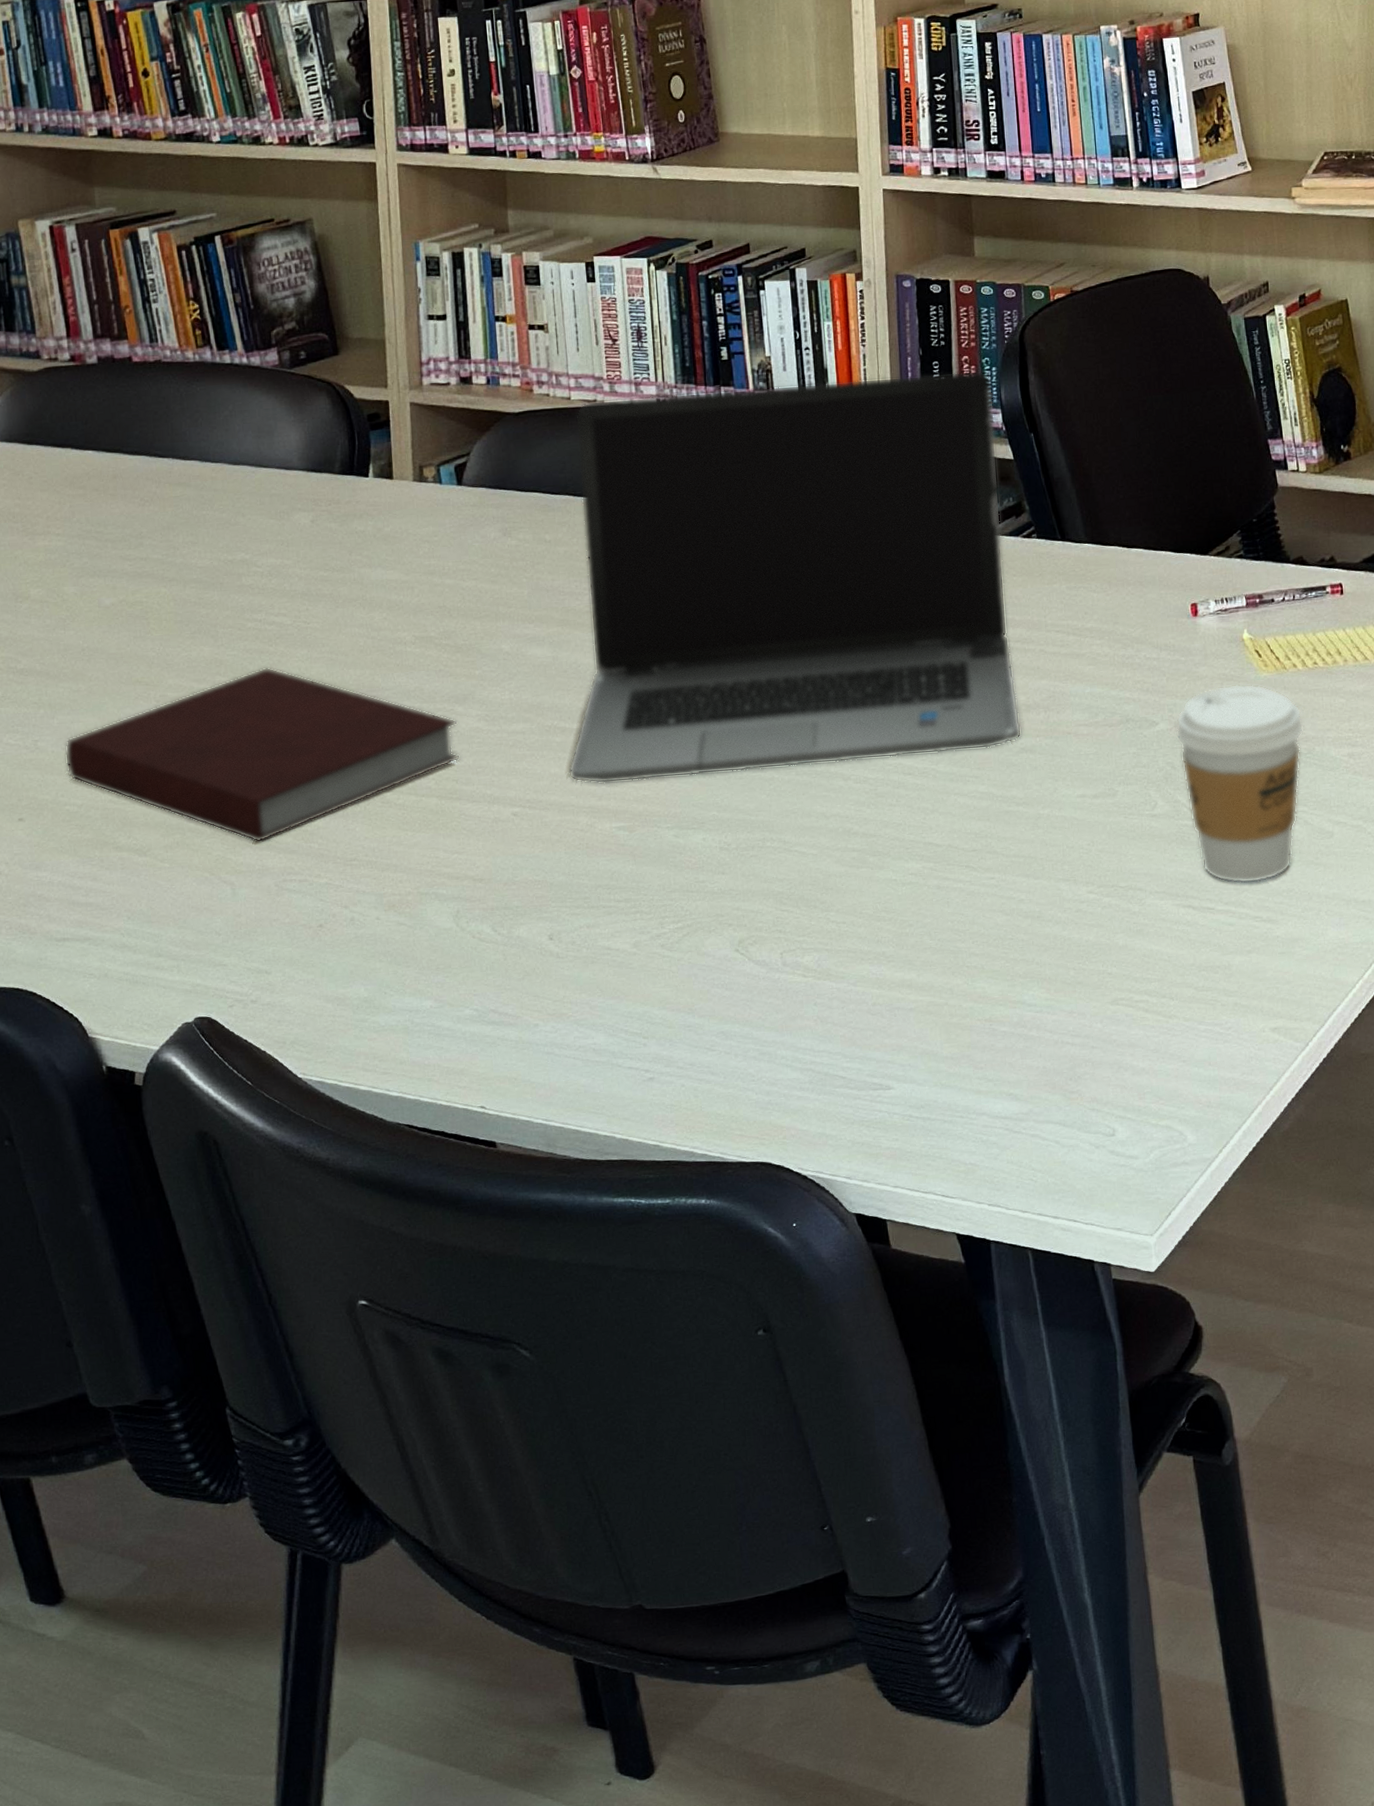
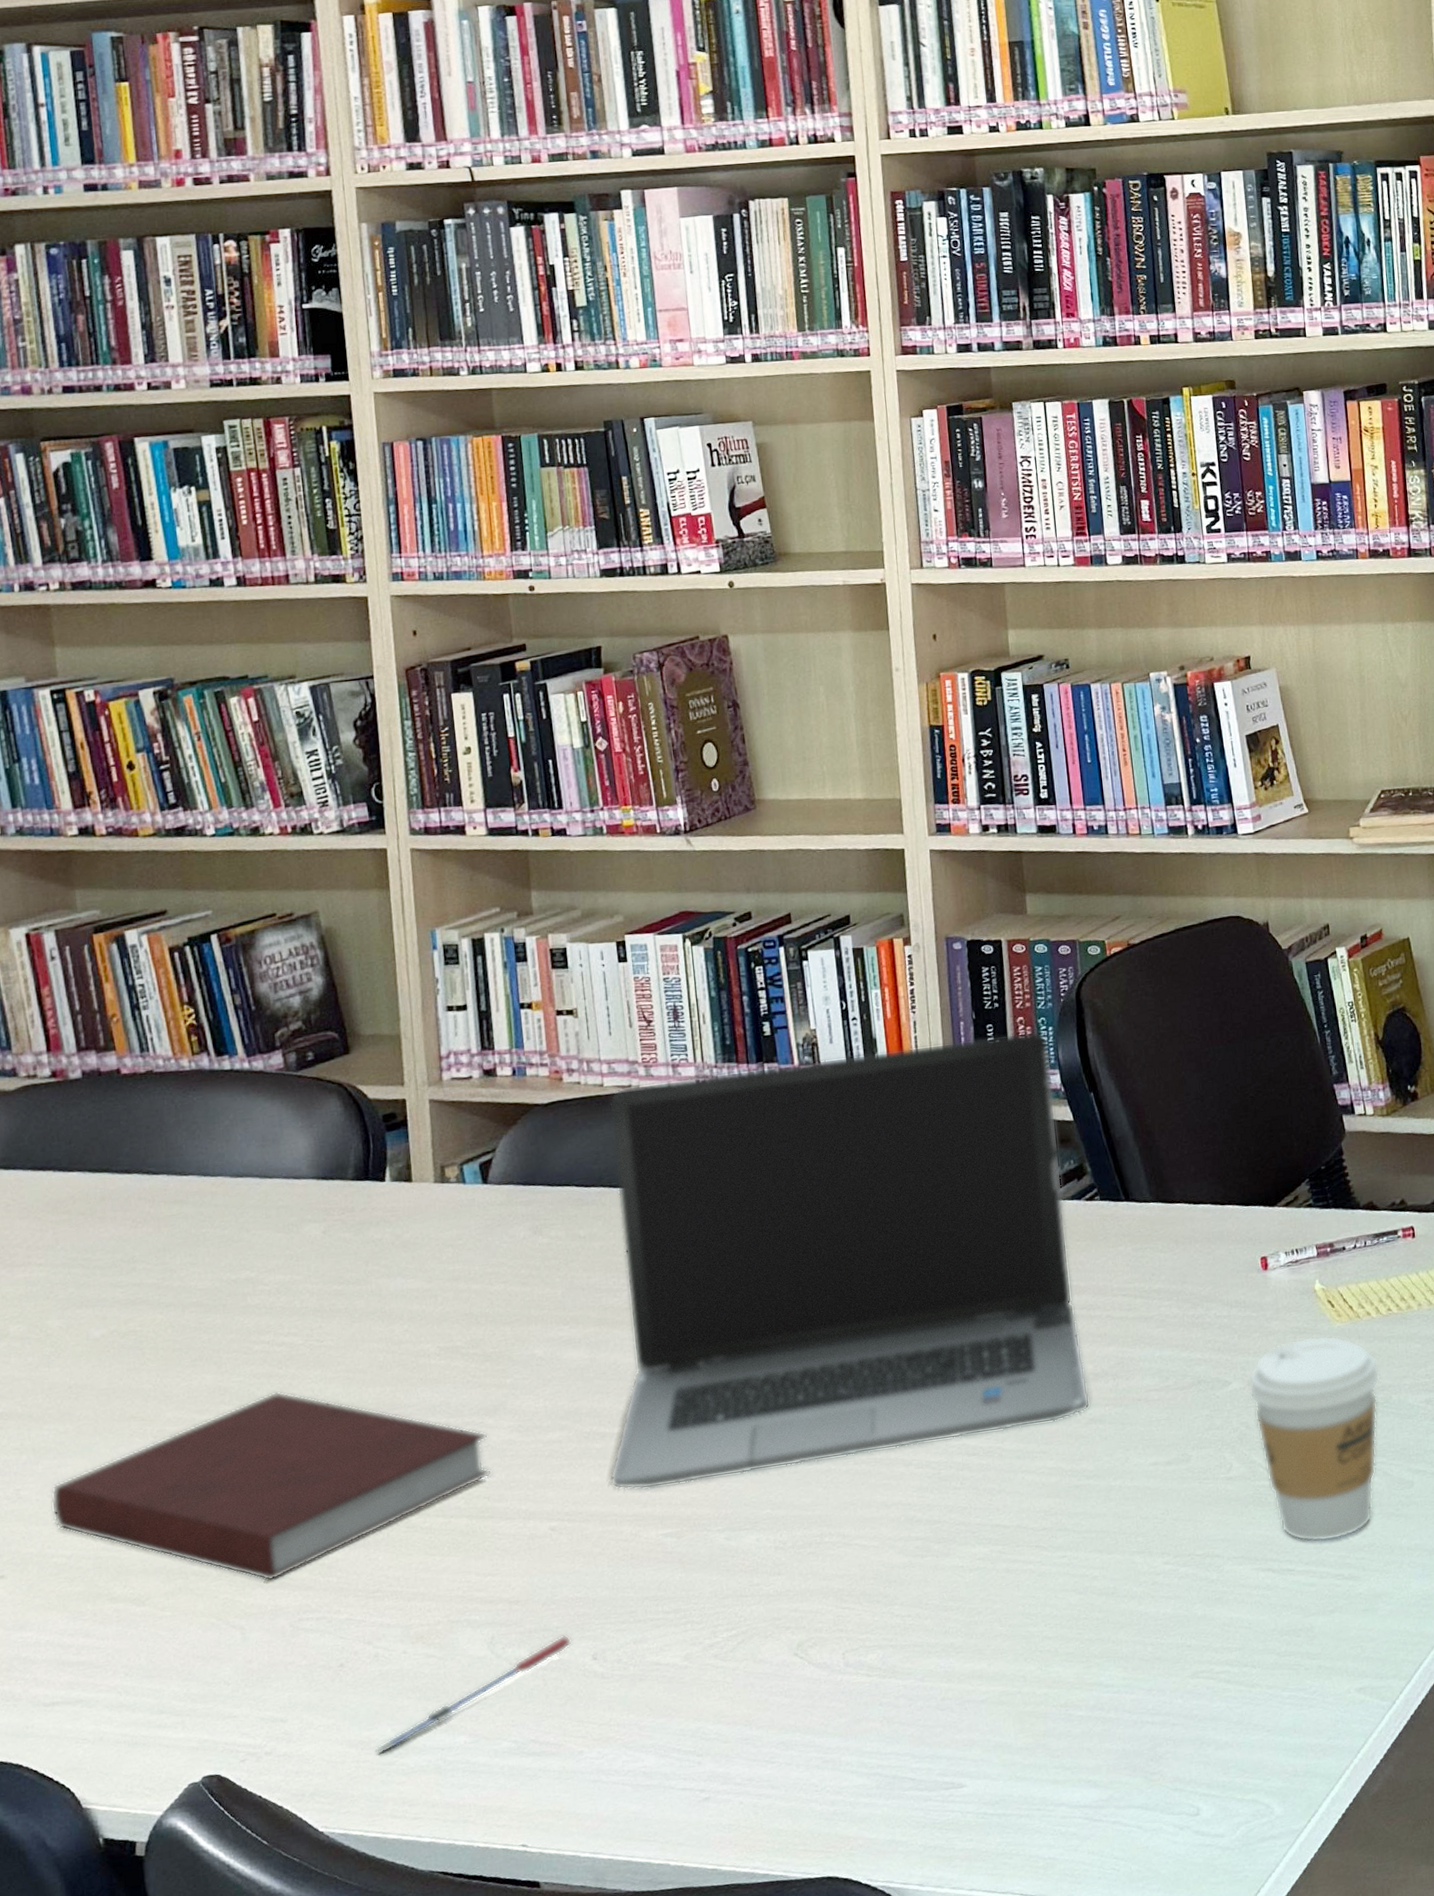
pen: none [350,914,531,1011] -> present [375,1634,572,1754]

